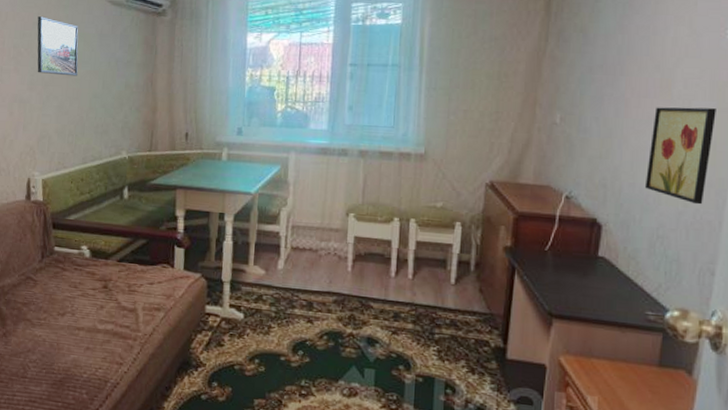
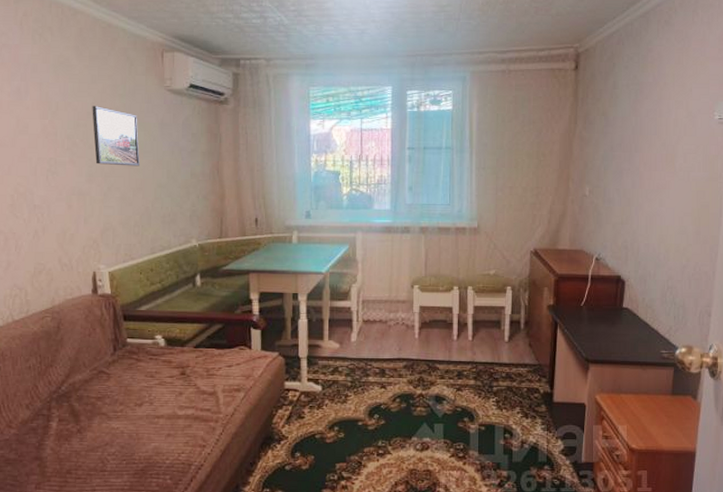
wall art: present [644,107,716,205] -> none [657,178,708,259]

